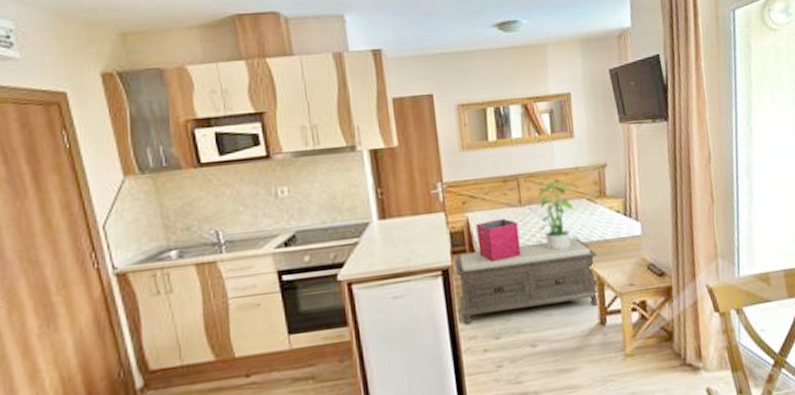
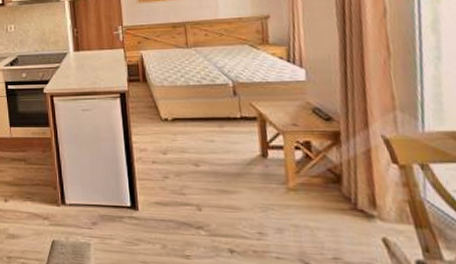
bench: present [454,238,600,326] -> none [130,78,262,139]
storage bin: present [476,218,522,263] -> none [148,57,187,92]
potted plant: present [536,178,580,251] -> none [201,26,243,88]

